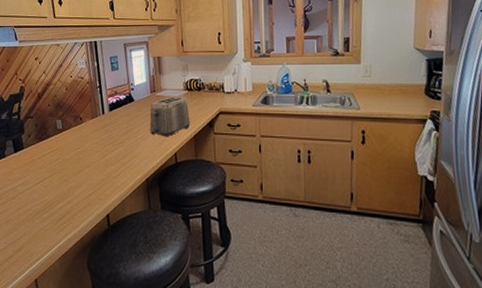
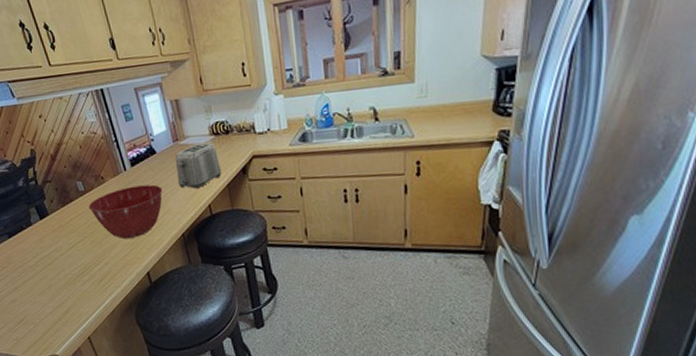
mixing bowl: none [63,129,135,178] -> present [88,184,163,238]

